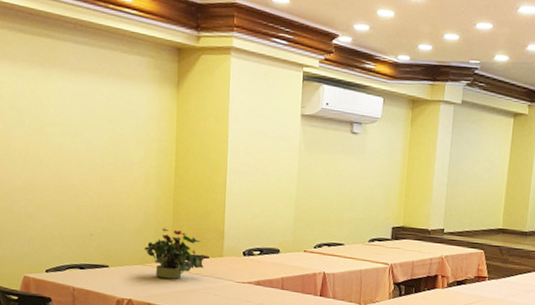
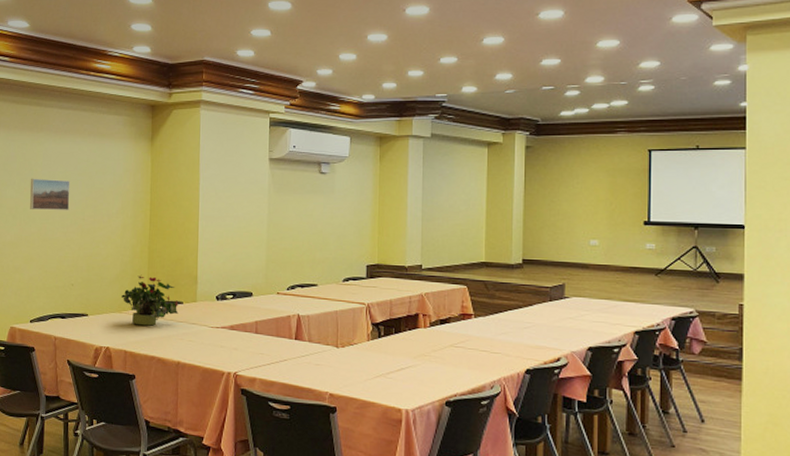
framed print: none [42,118,88,156] -> present [30,178,70,210]

